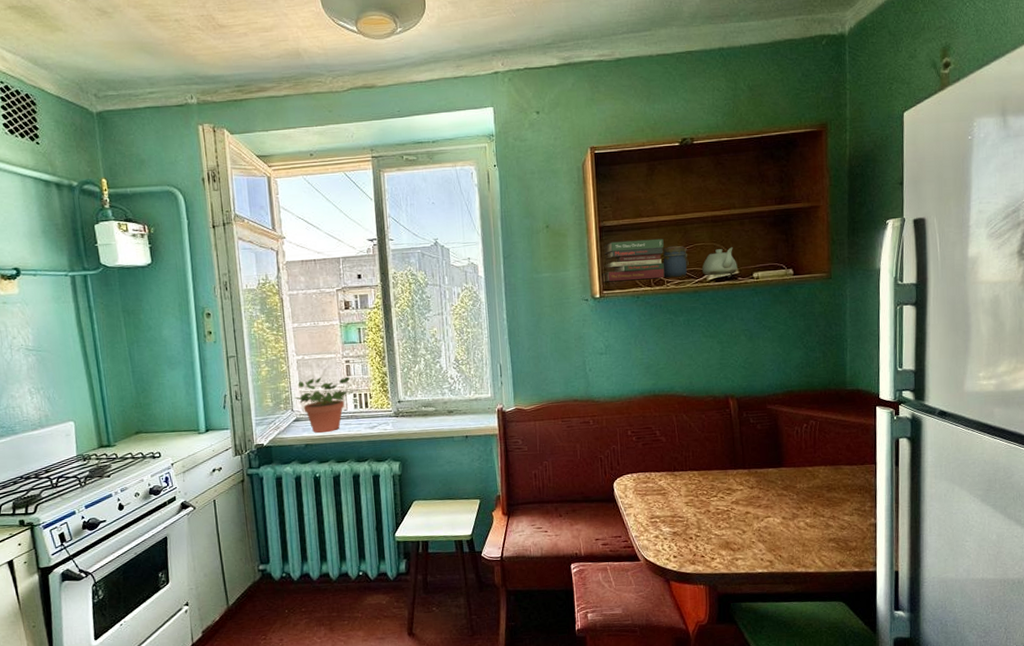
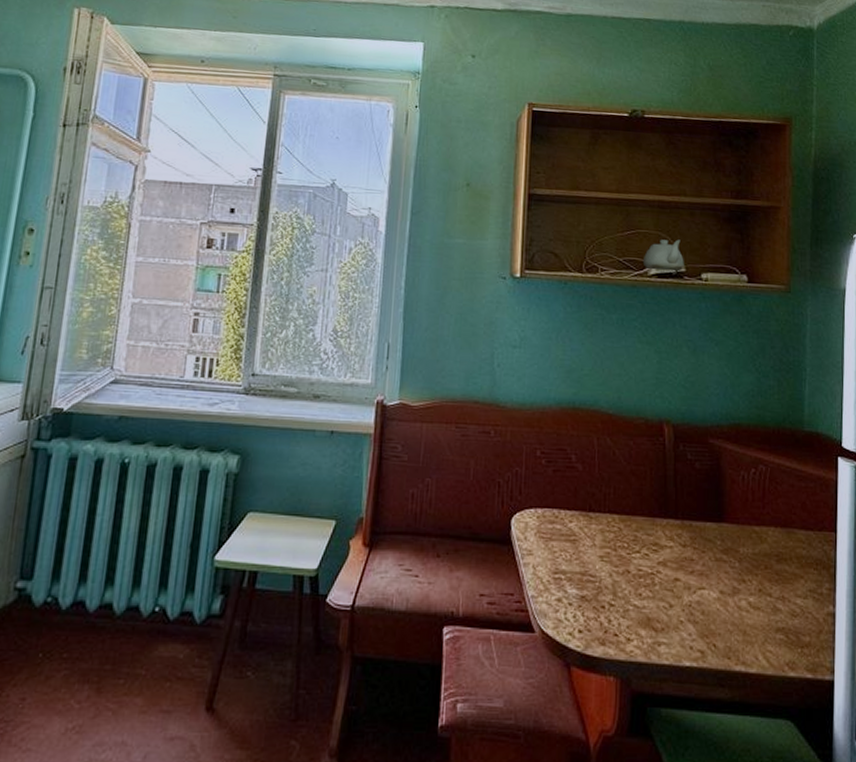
potted plant: present [294,376,357,433] -> none [118,329,201,404]
books: present [602,238,665,283] -> none [525,213,602,265]
jar: present [662,246,689,278] -> none [598,229,629,267]

